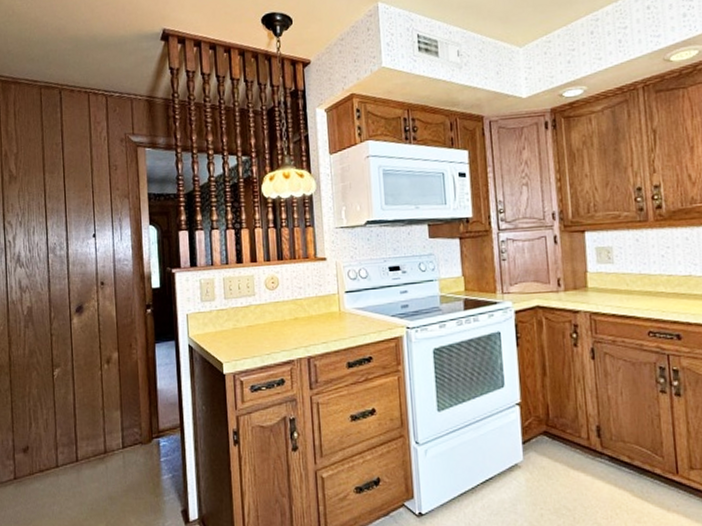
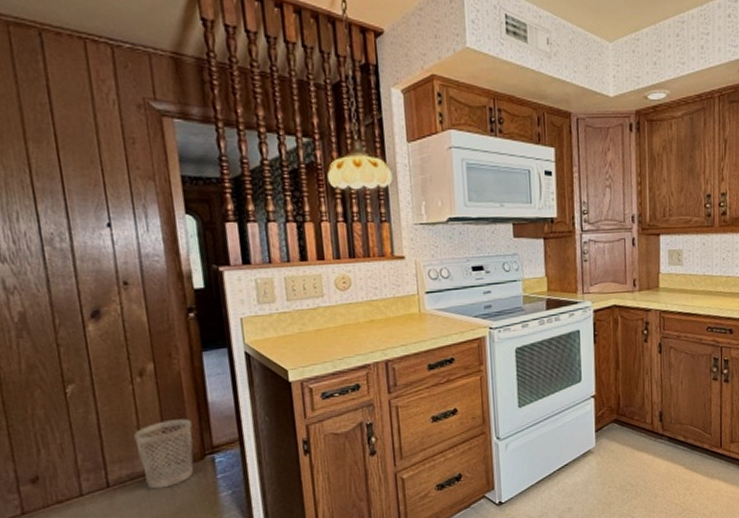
wastebasket: none [99,403,144,467] -> present [134,419,194,489]

